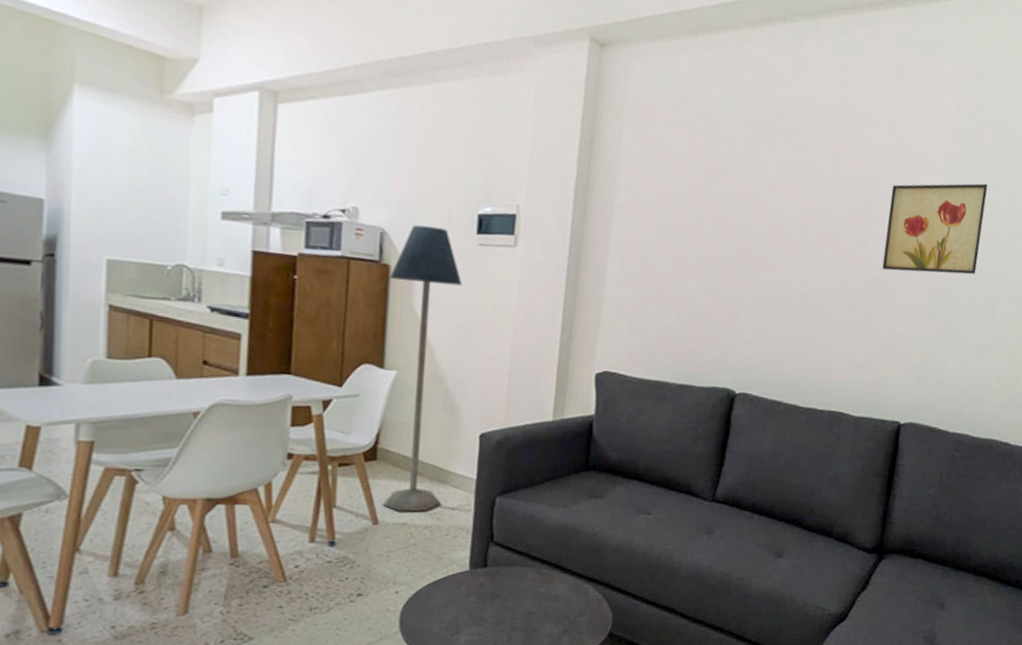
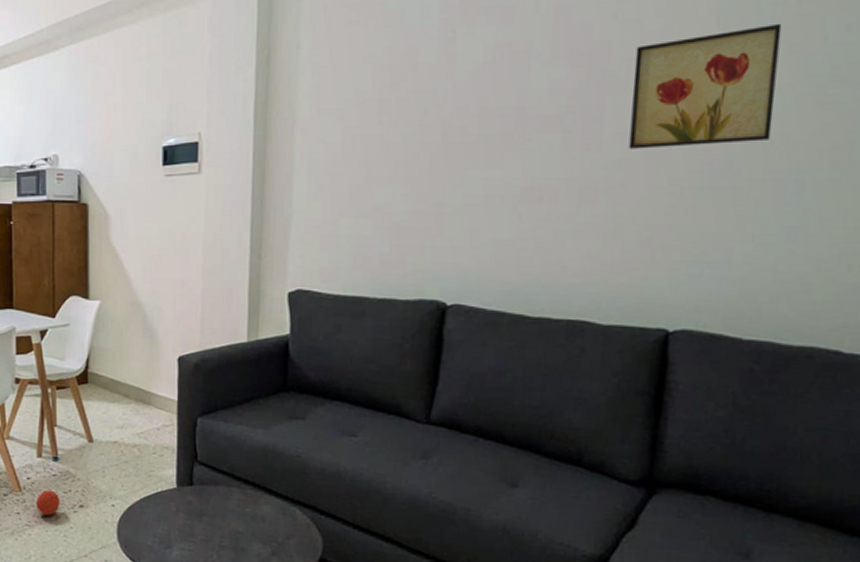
ball: none [303,578,334,608] -> present [35,490,60,516]
floor lamp: present [383,225,462,512] -> none [88,164,152,431]

